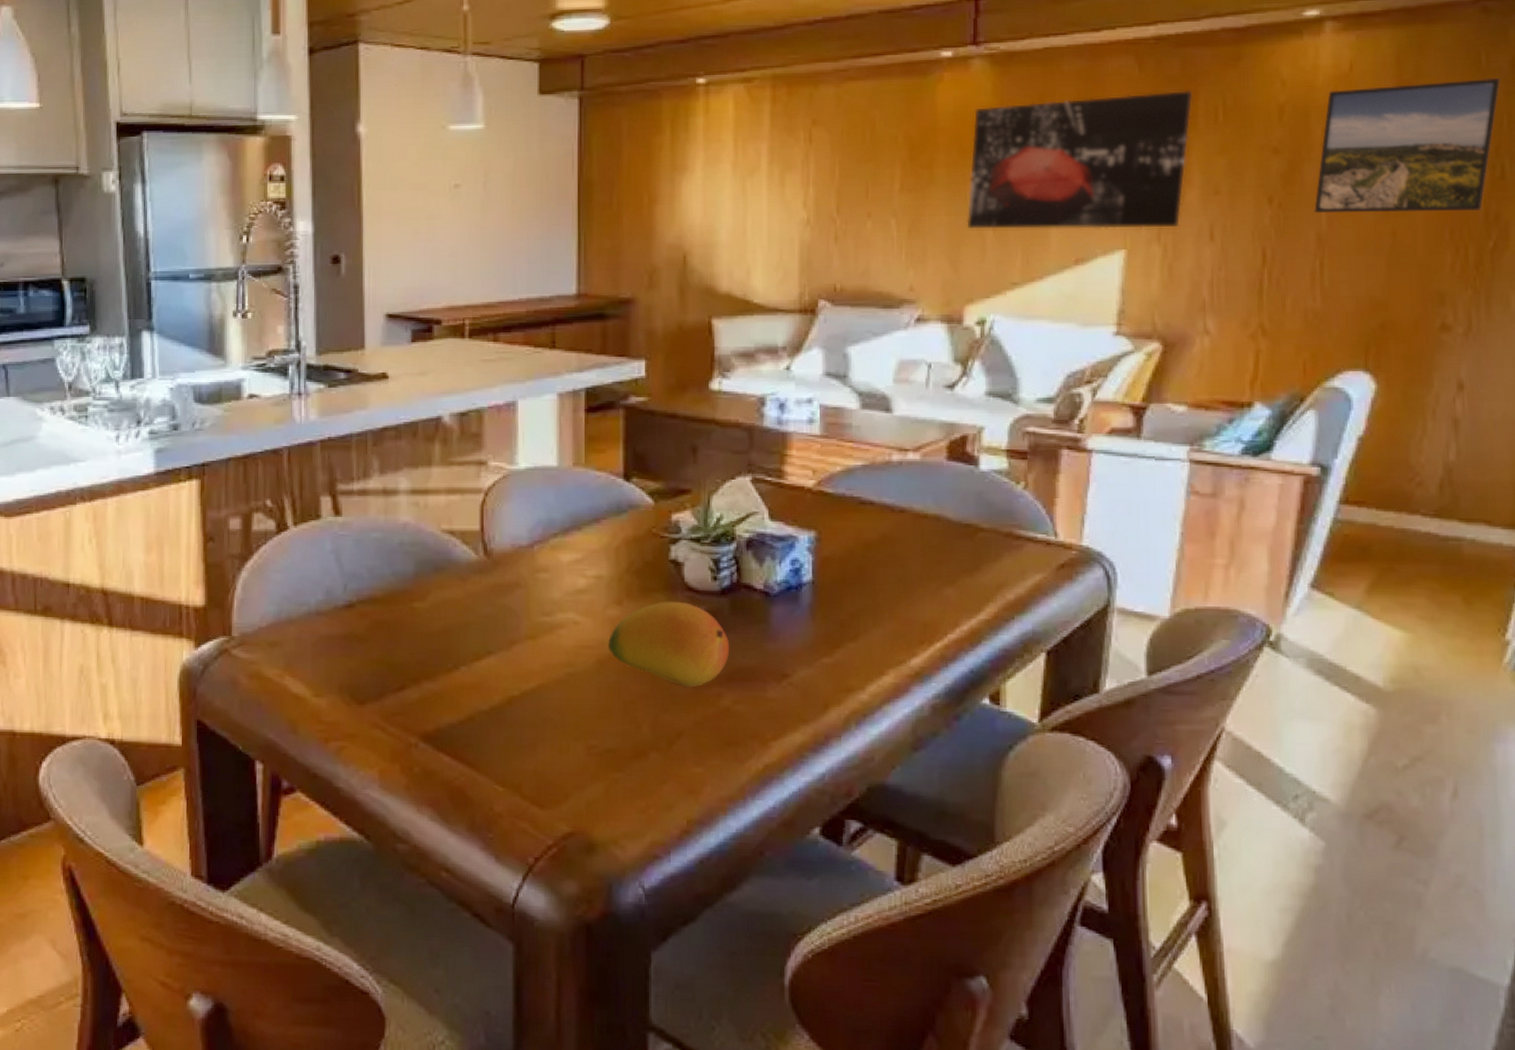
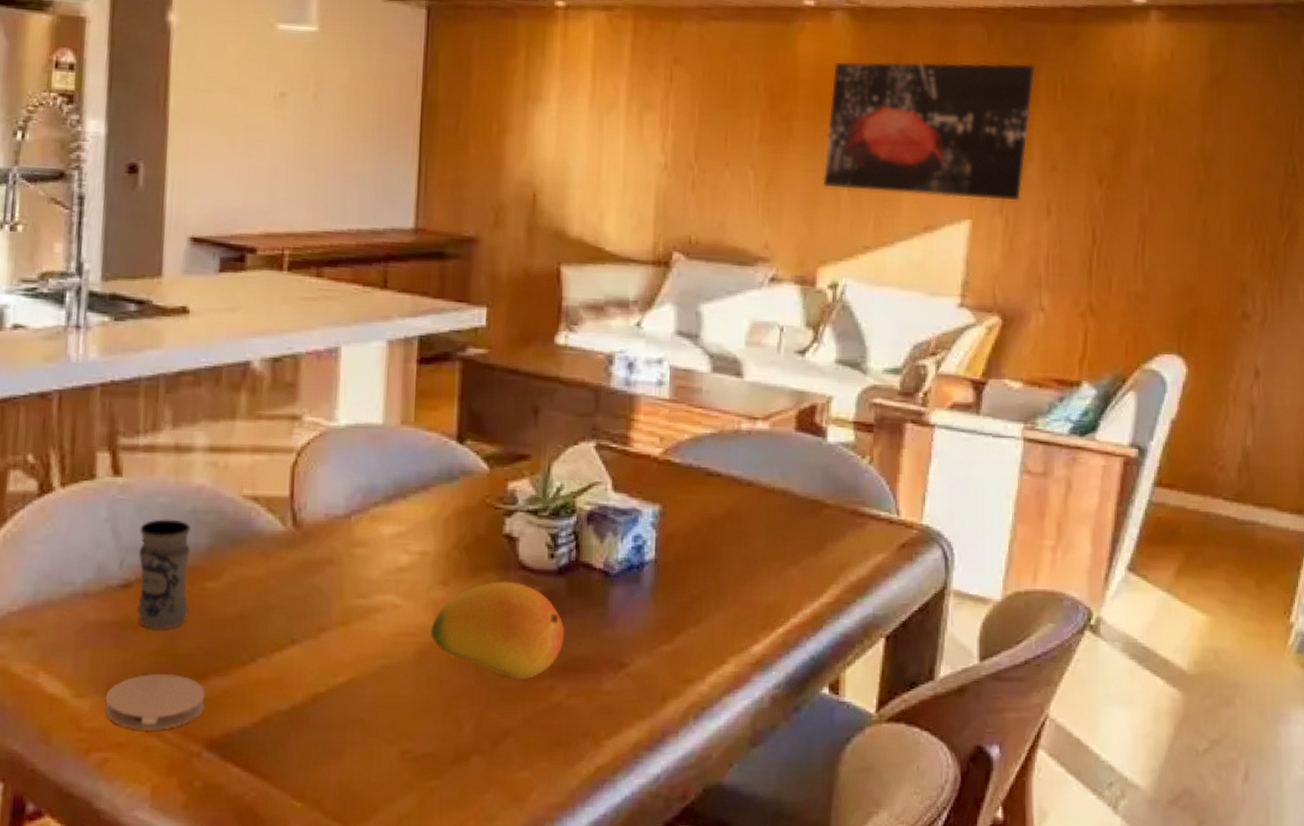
coaster: none [338,678,419,725] -> present [104,674,205,730]
jar: none [358,551,401,642] -> present [137,519,192,629]
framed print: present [1314,77,1500,214] -> none [1138,77,1293,205]

